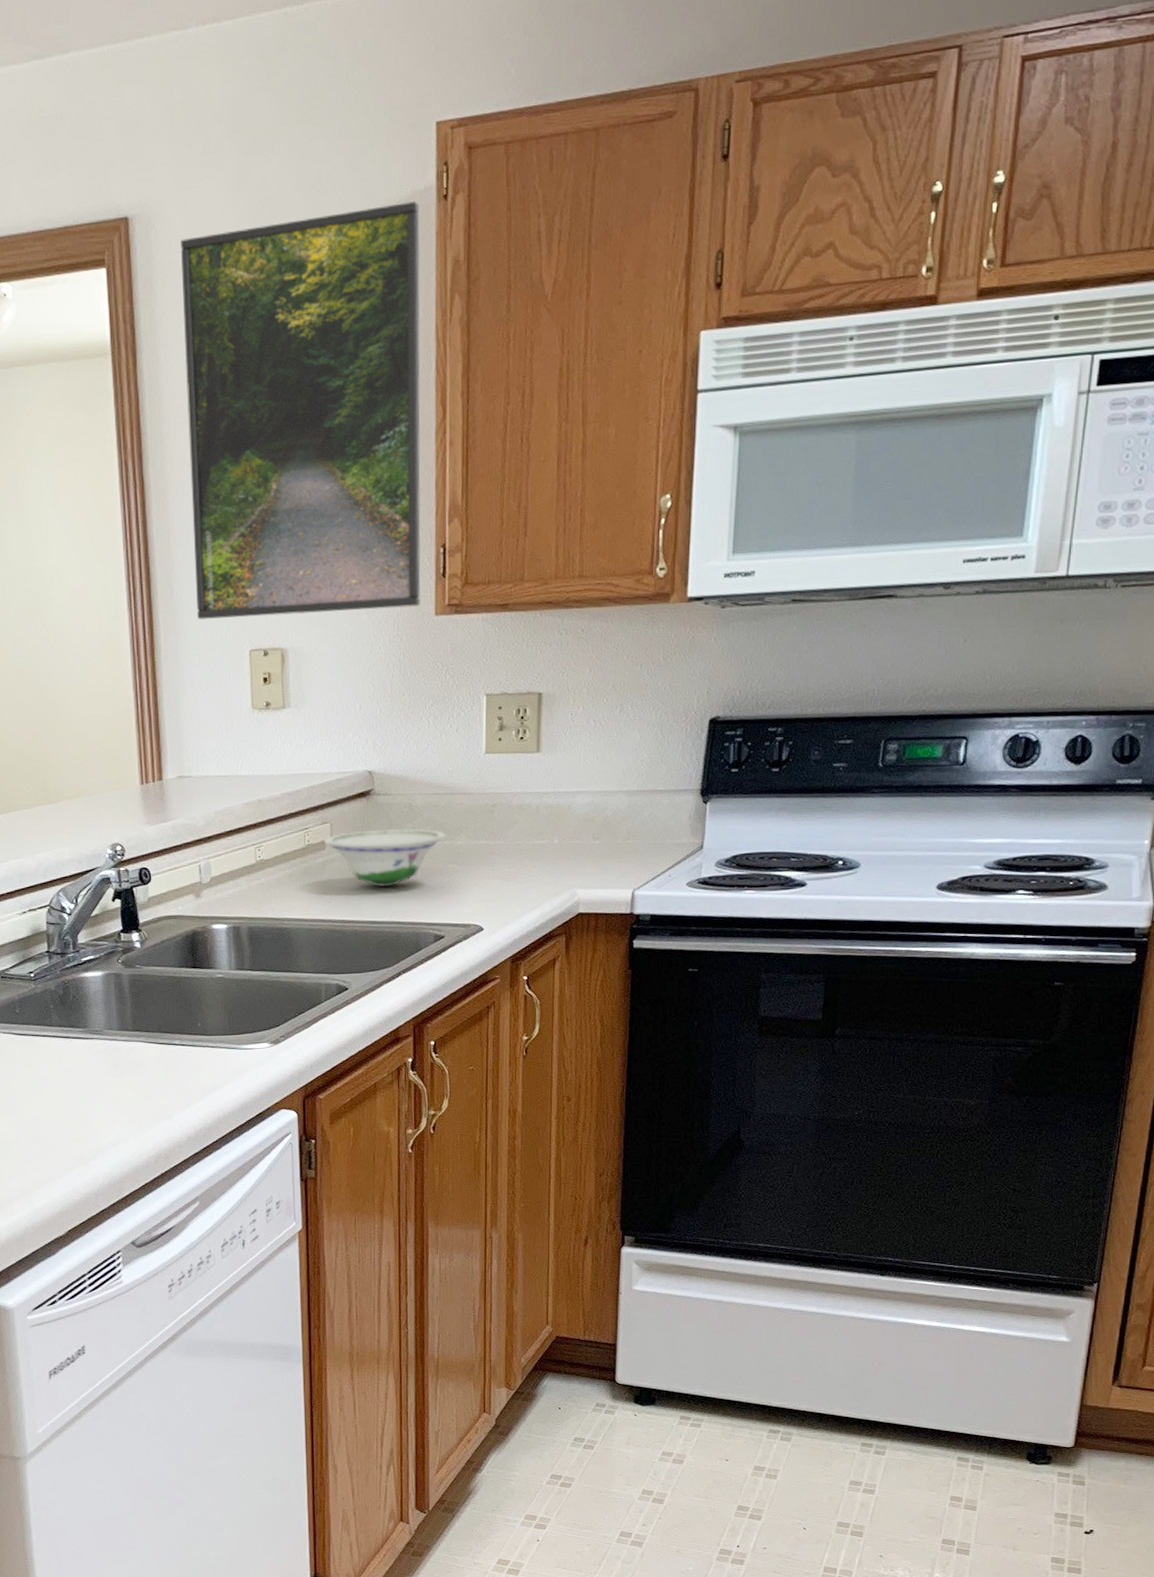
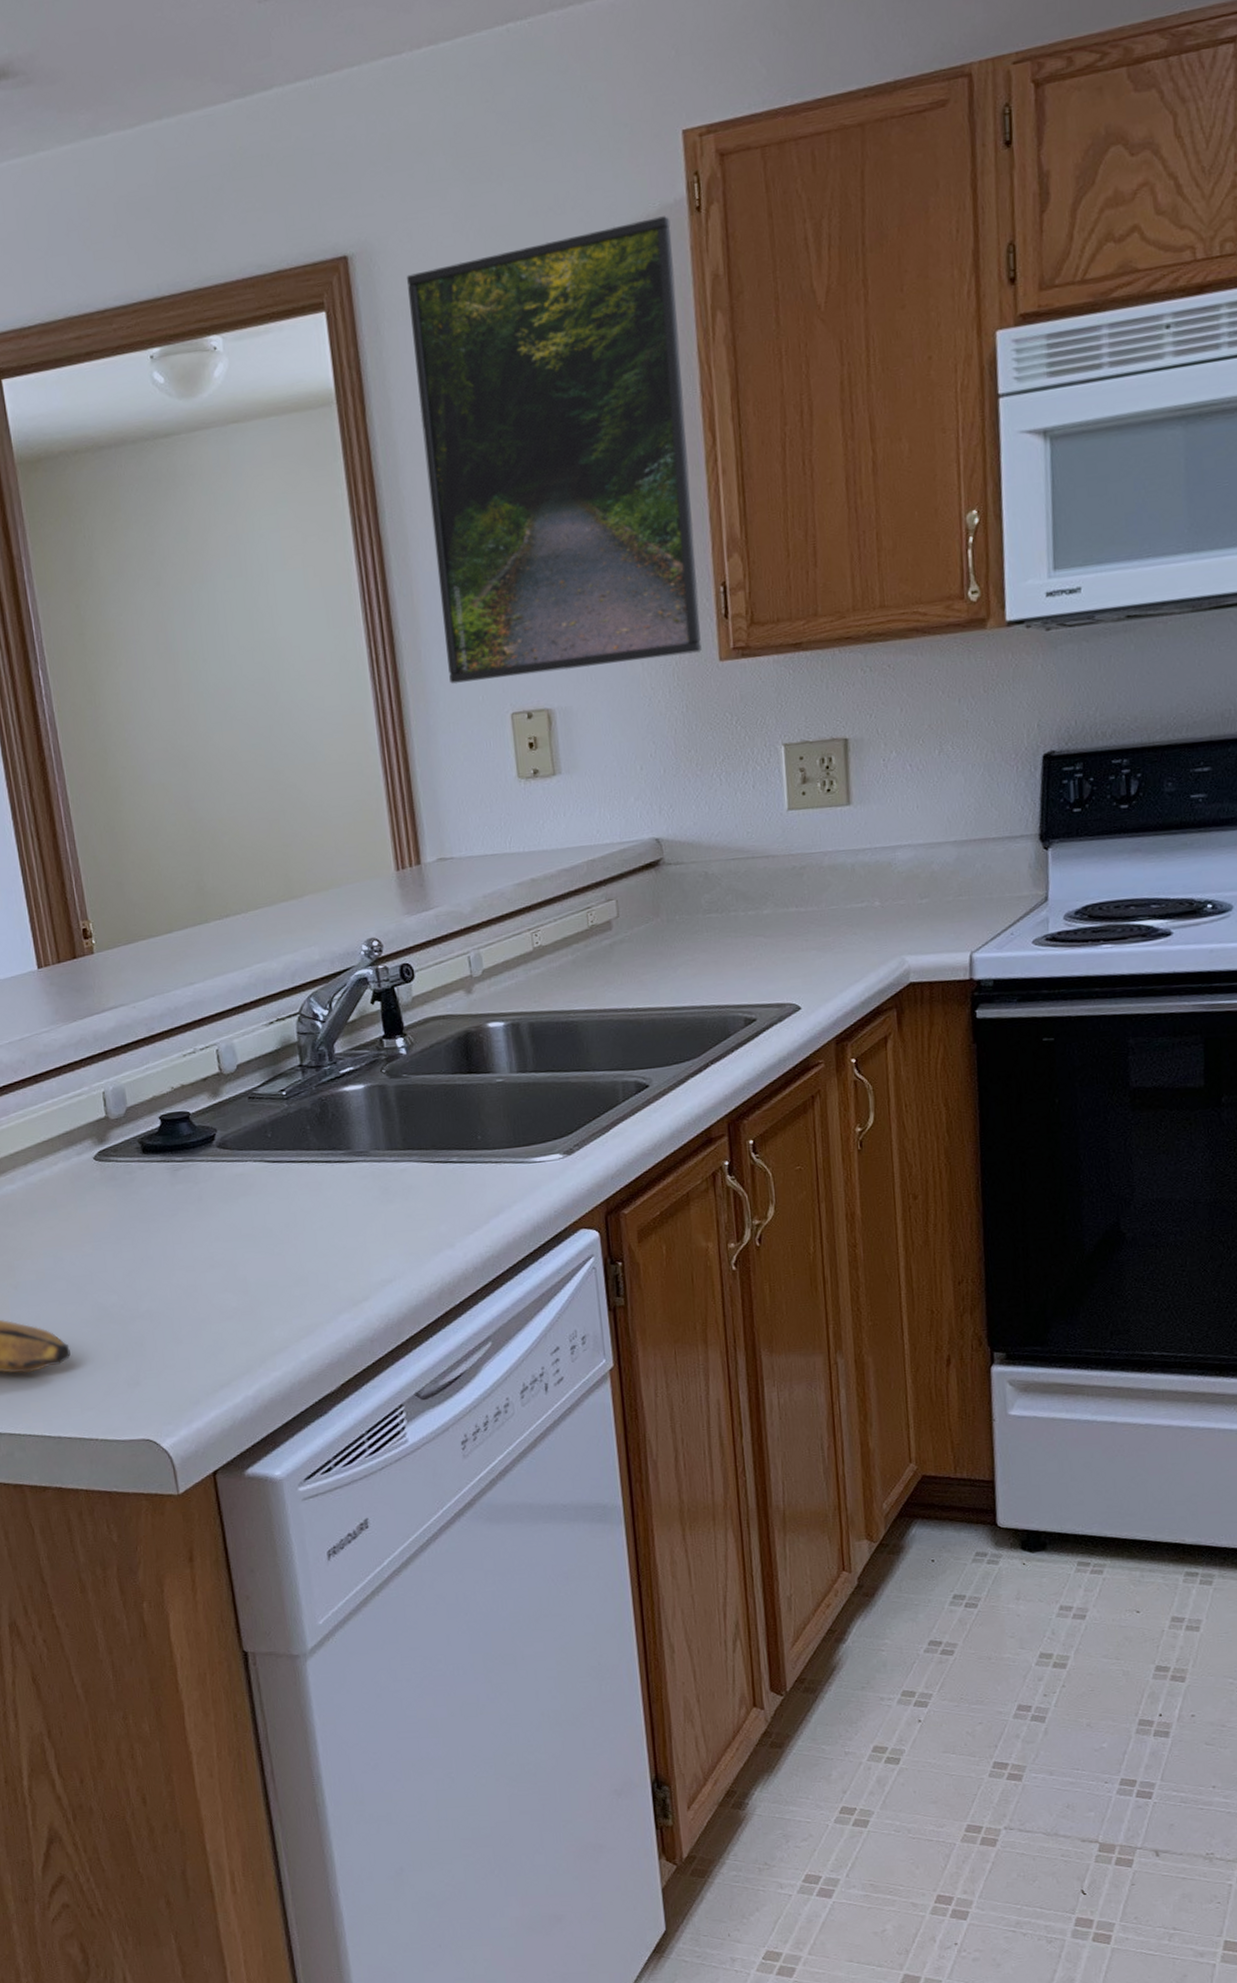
bowl: present [323,828,446,888] -> none [609,899,750,969]

